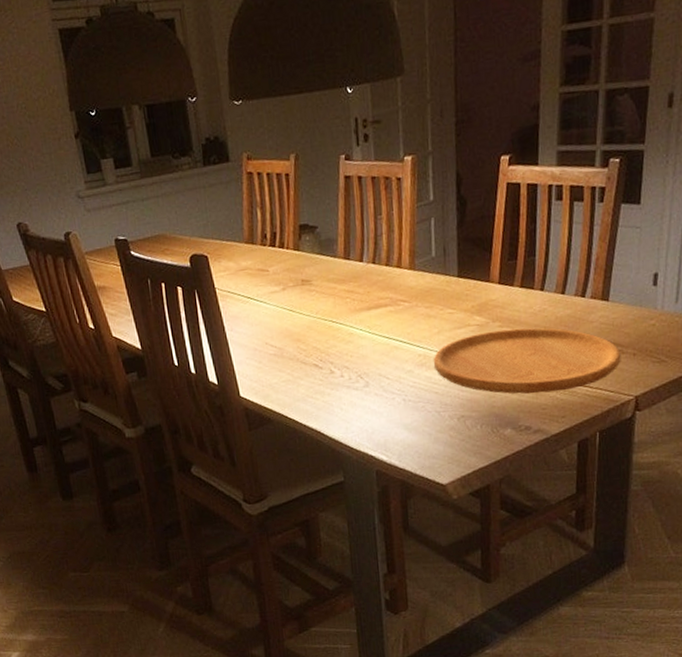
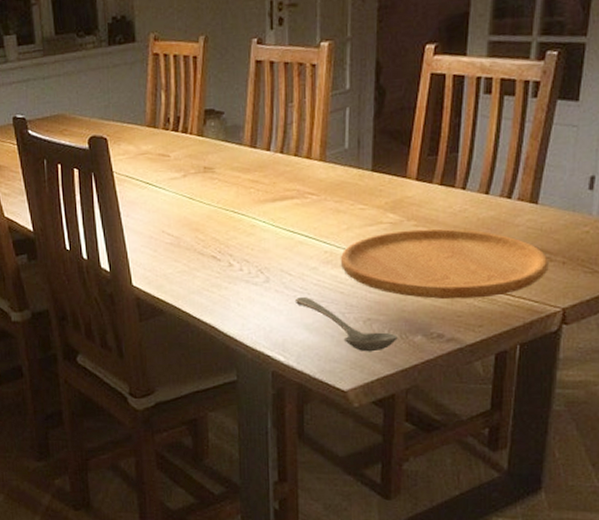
stirrer: none [393,398,490,447] -> present [294,296,398,352]

